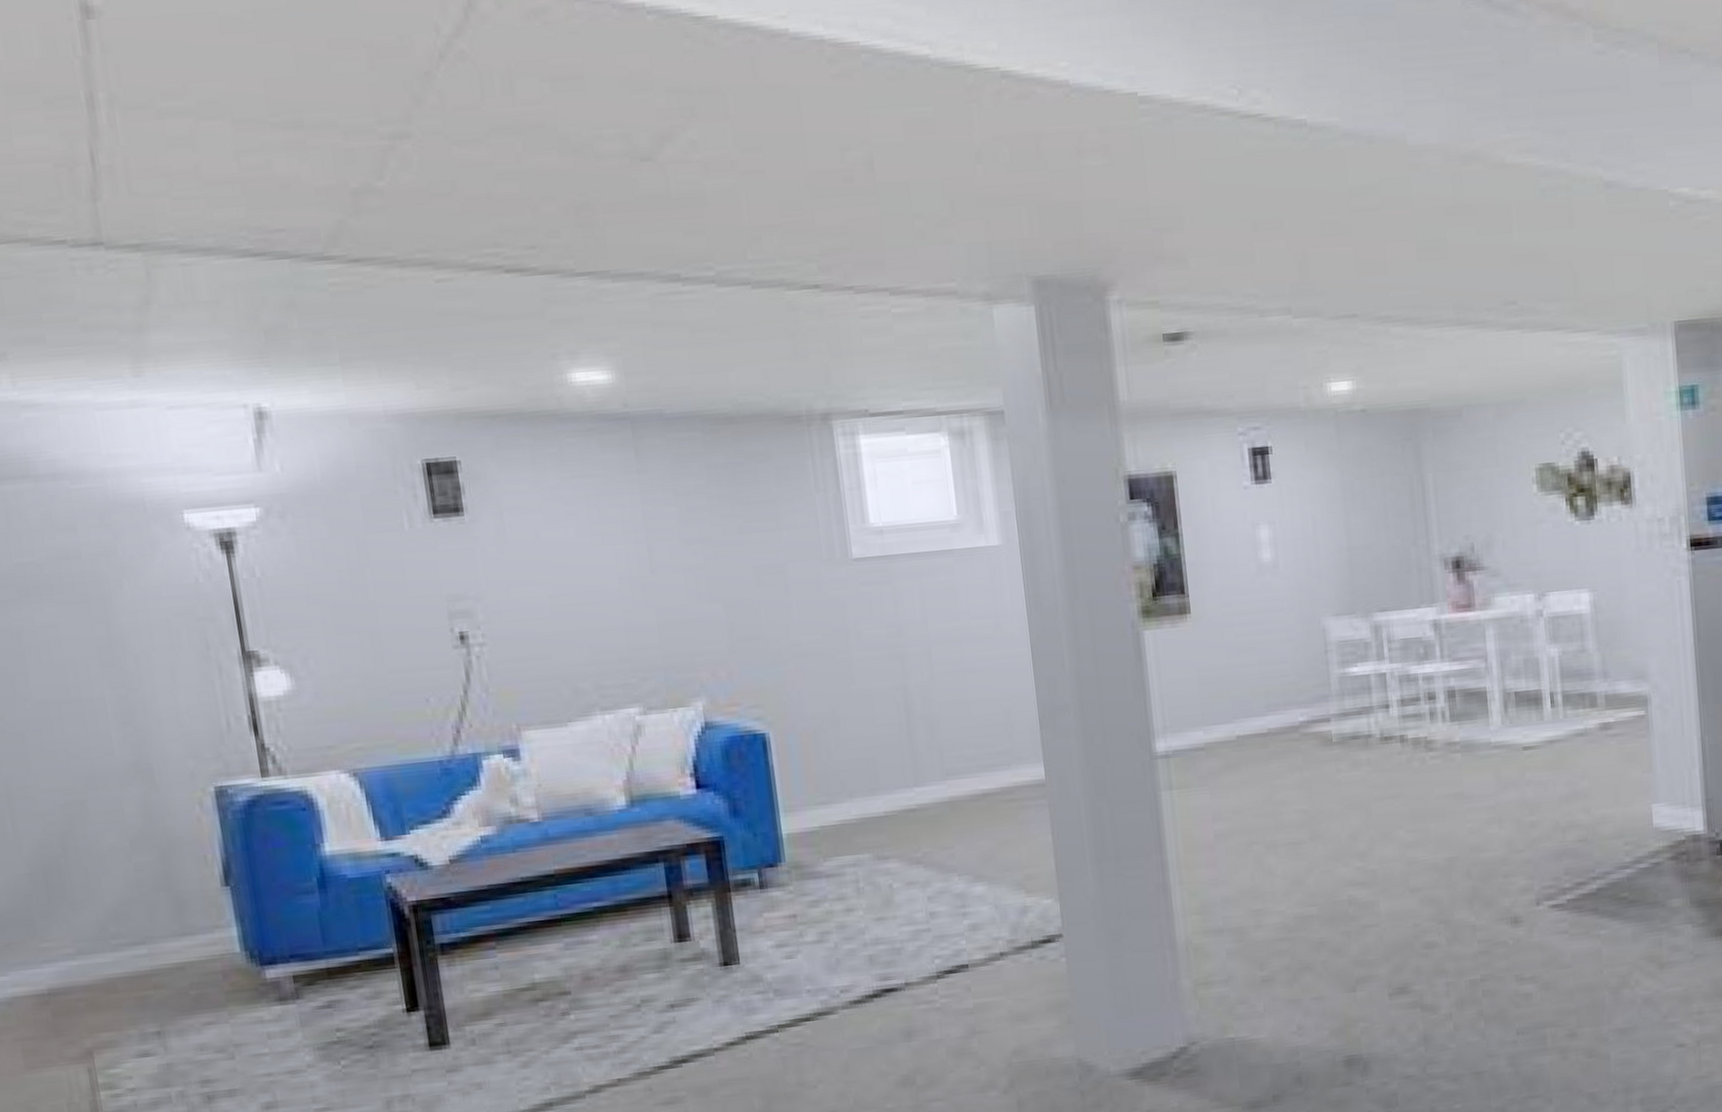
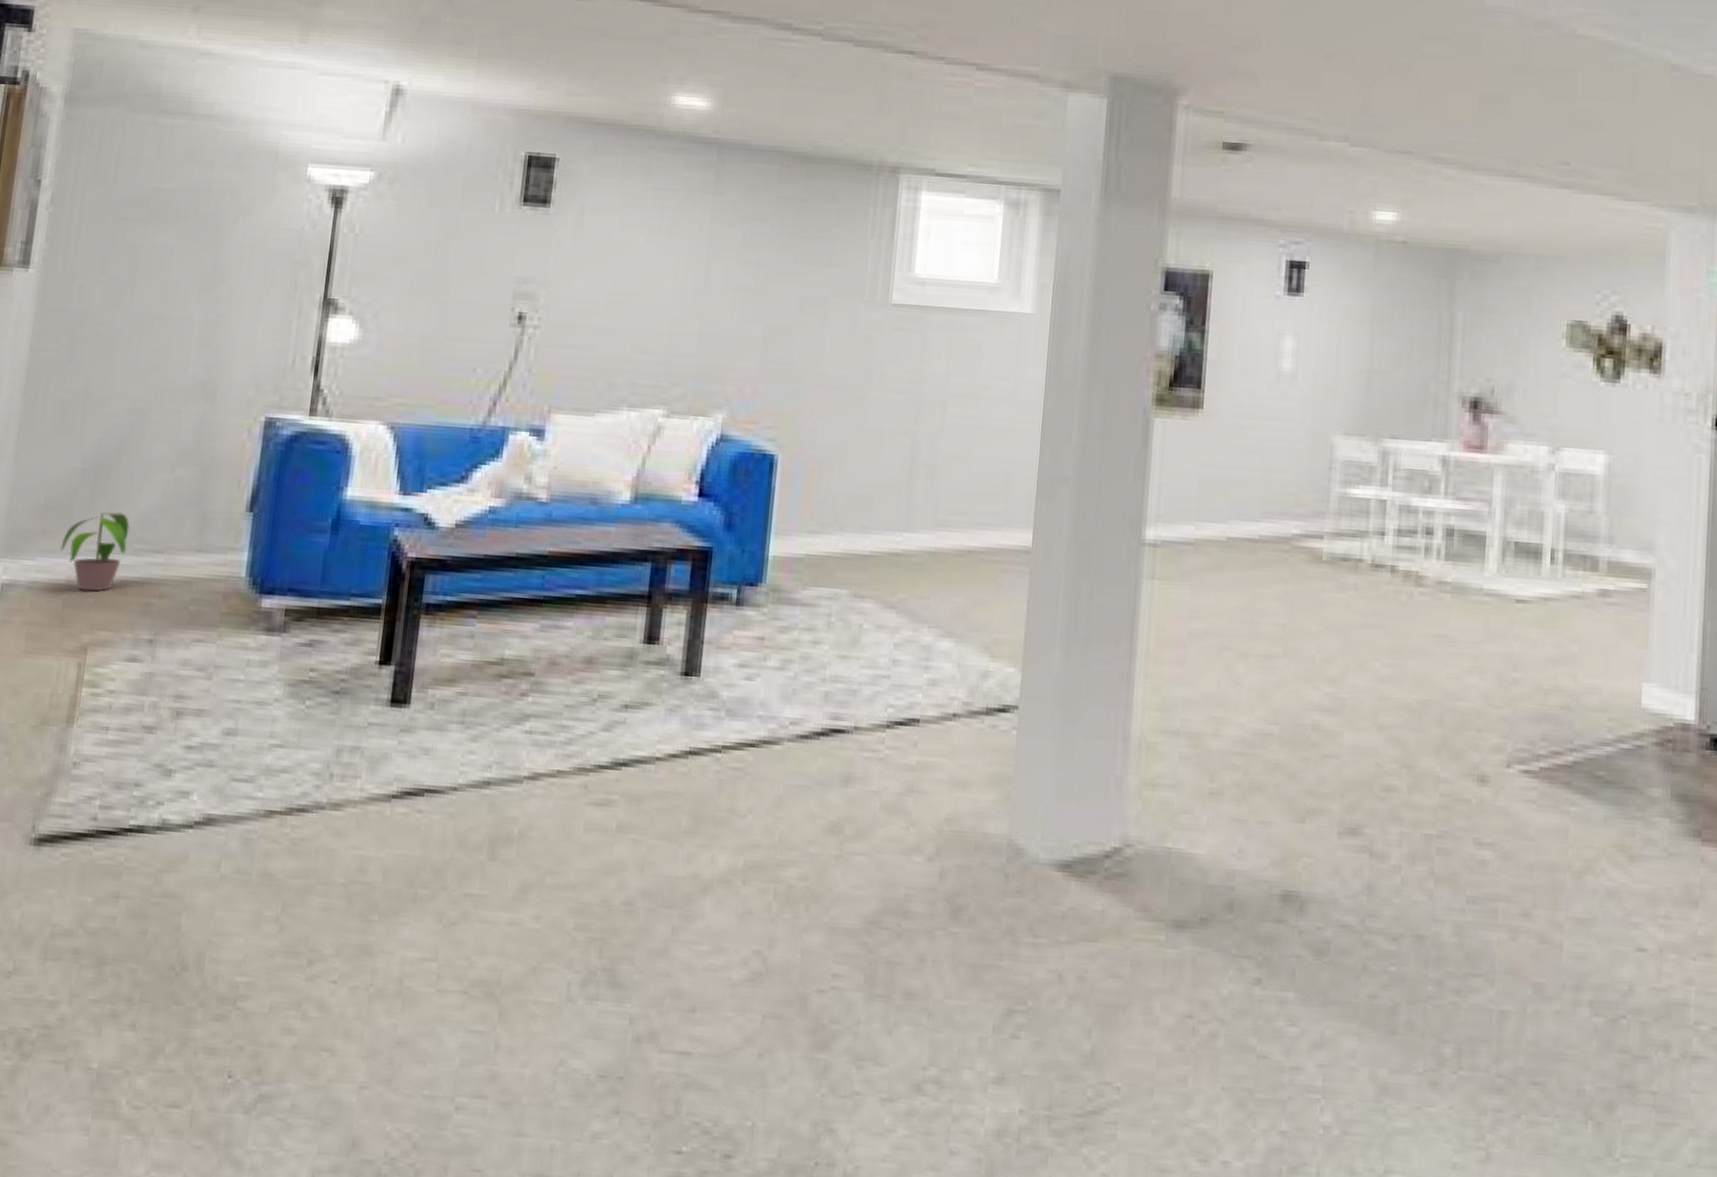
potted plant: none [31,910,104,997] -> present [60,511,130,591]

